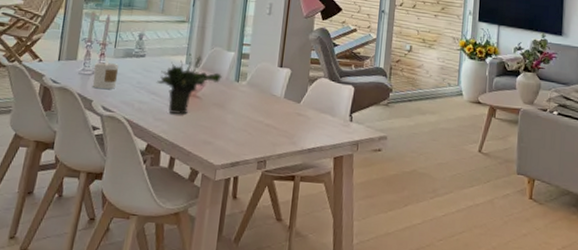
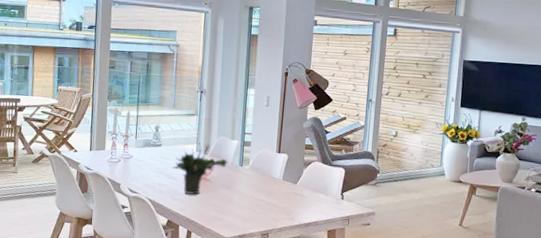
candle: present [92,59,120,89] -> none [119,148,141,174]

